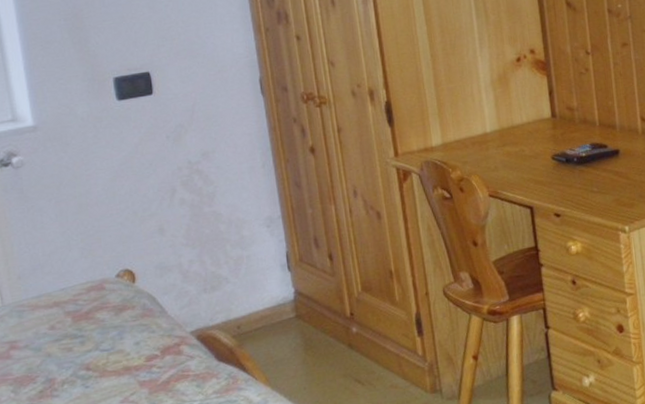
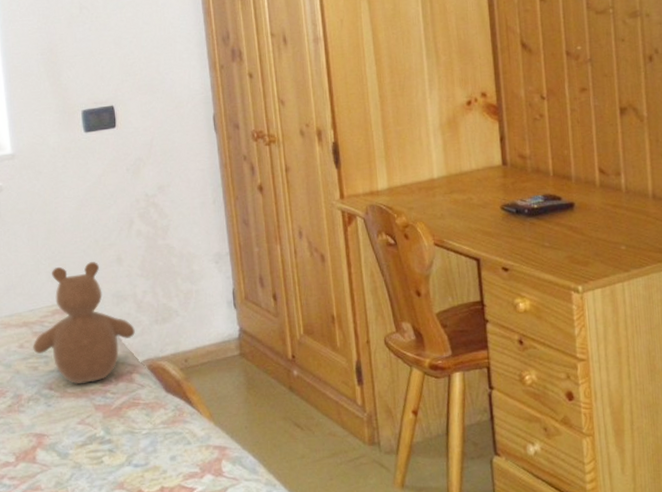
teddy bear: none [65,234,182,361] -> present [33,262,135,383]

